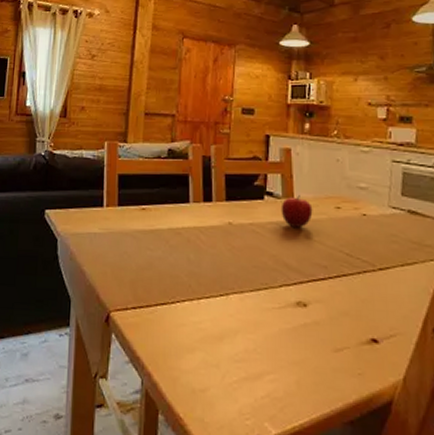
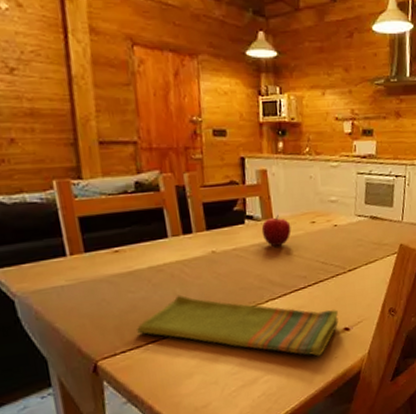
dish towel: none [149,261,364,367] -> present [137,294,339,357]

